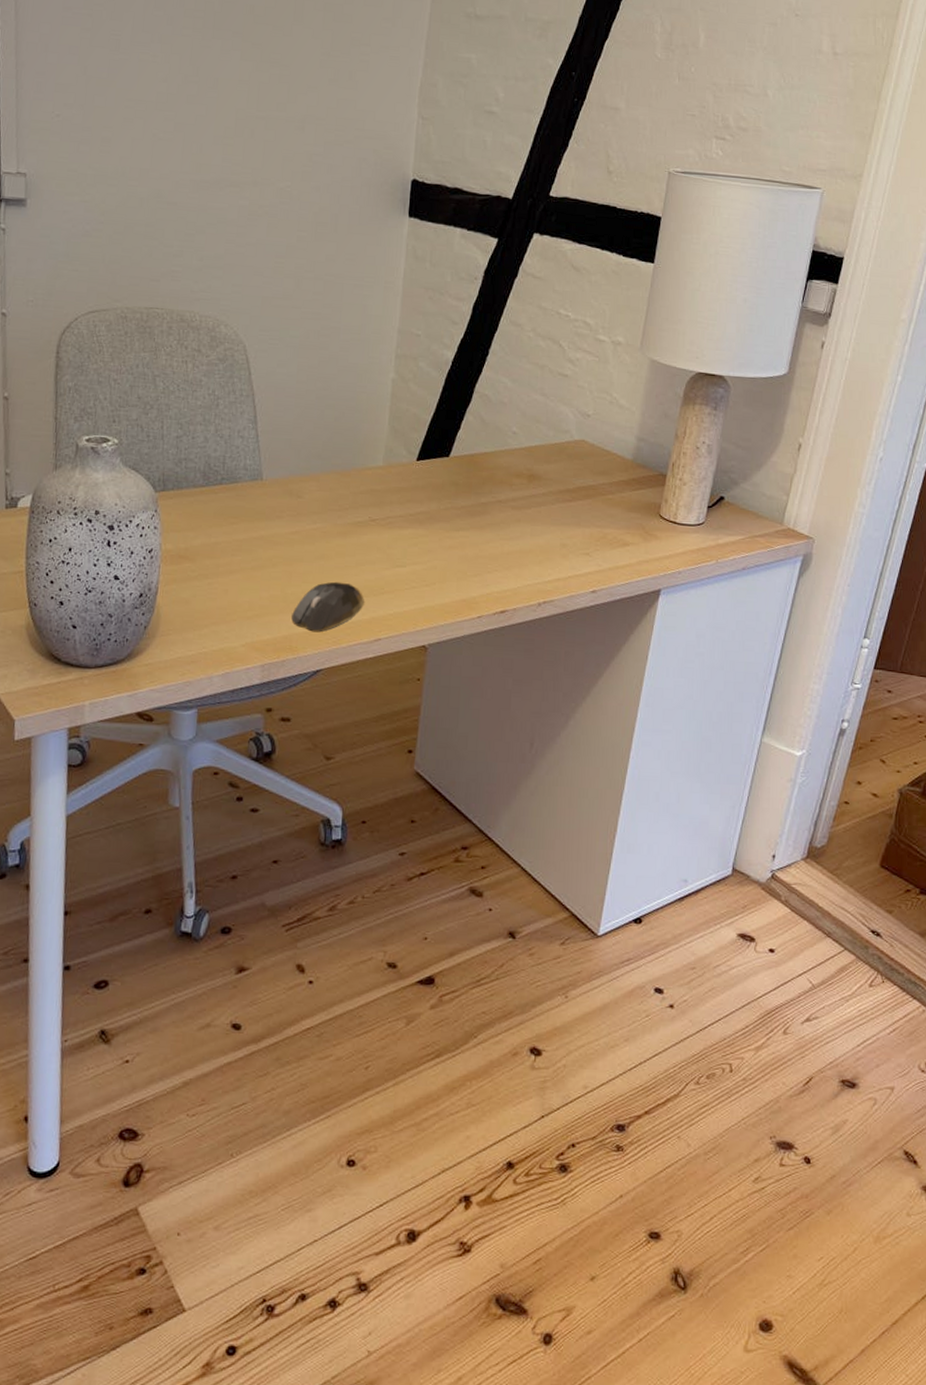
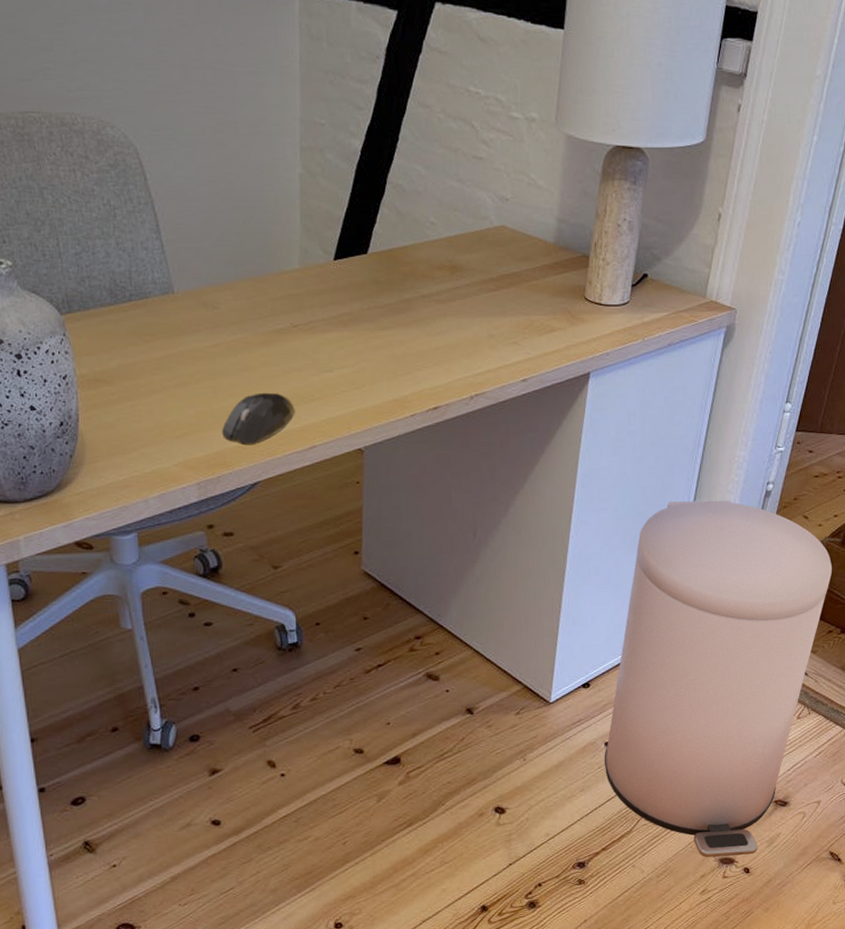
pedal bin: none [652,730,912,1142] -> present [604,500,833,858]

